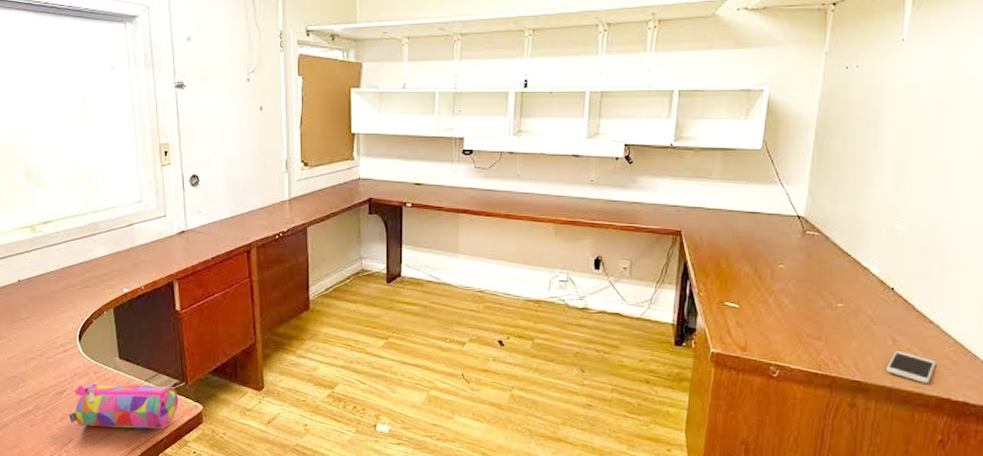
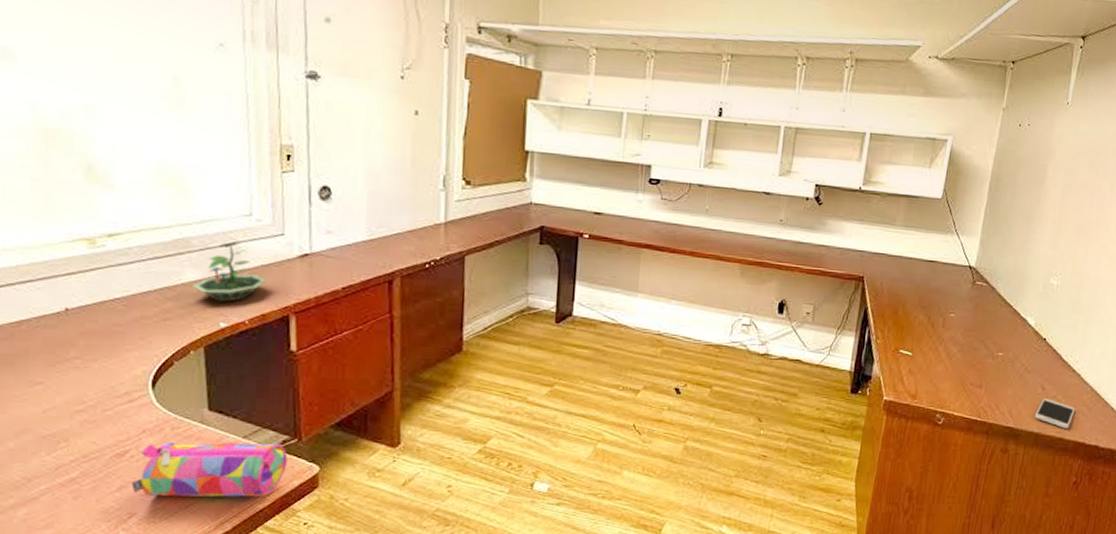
terrarium: none [103,224,155,272] -> present [192,241,267,302]

